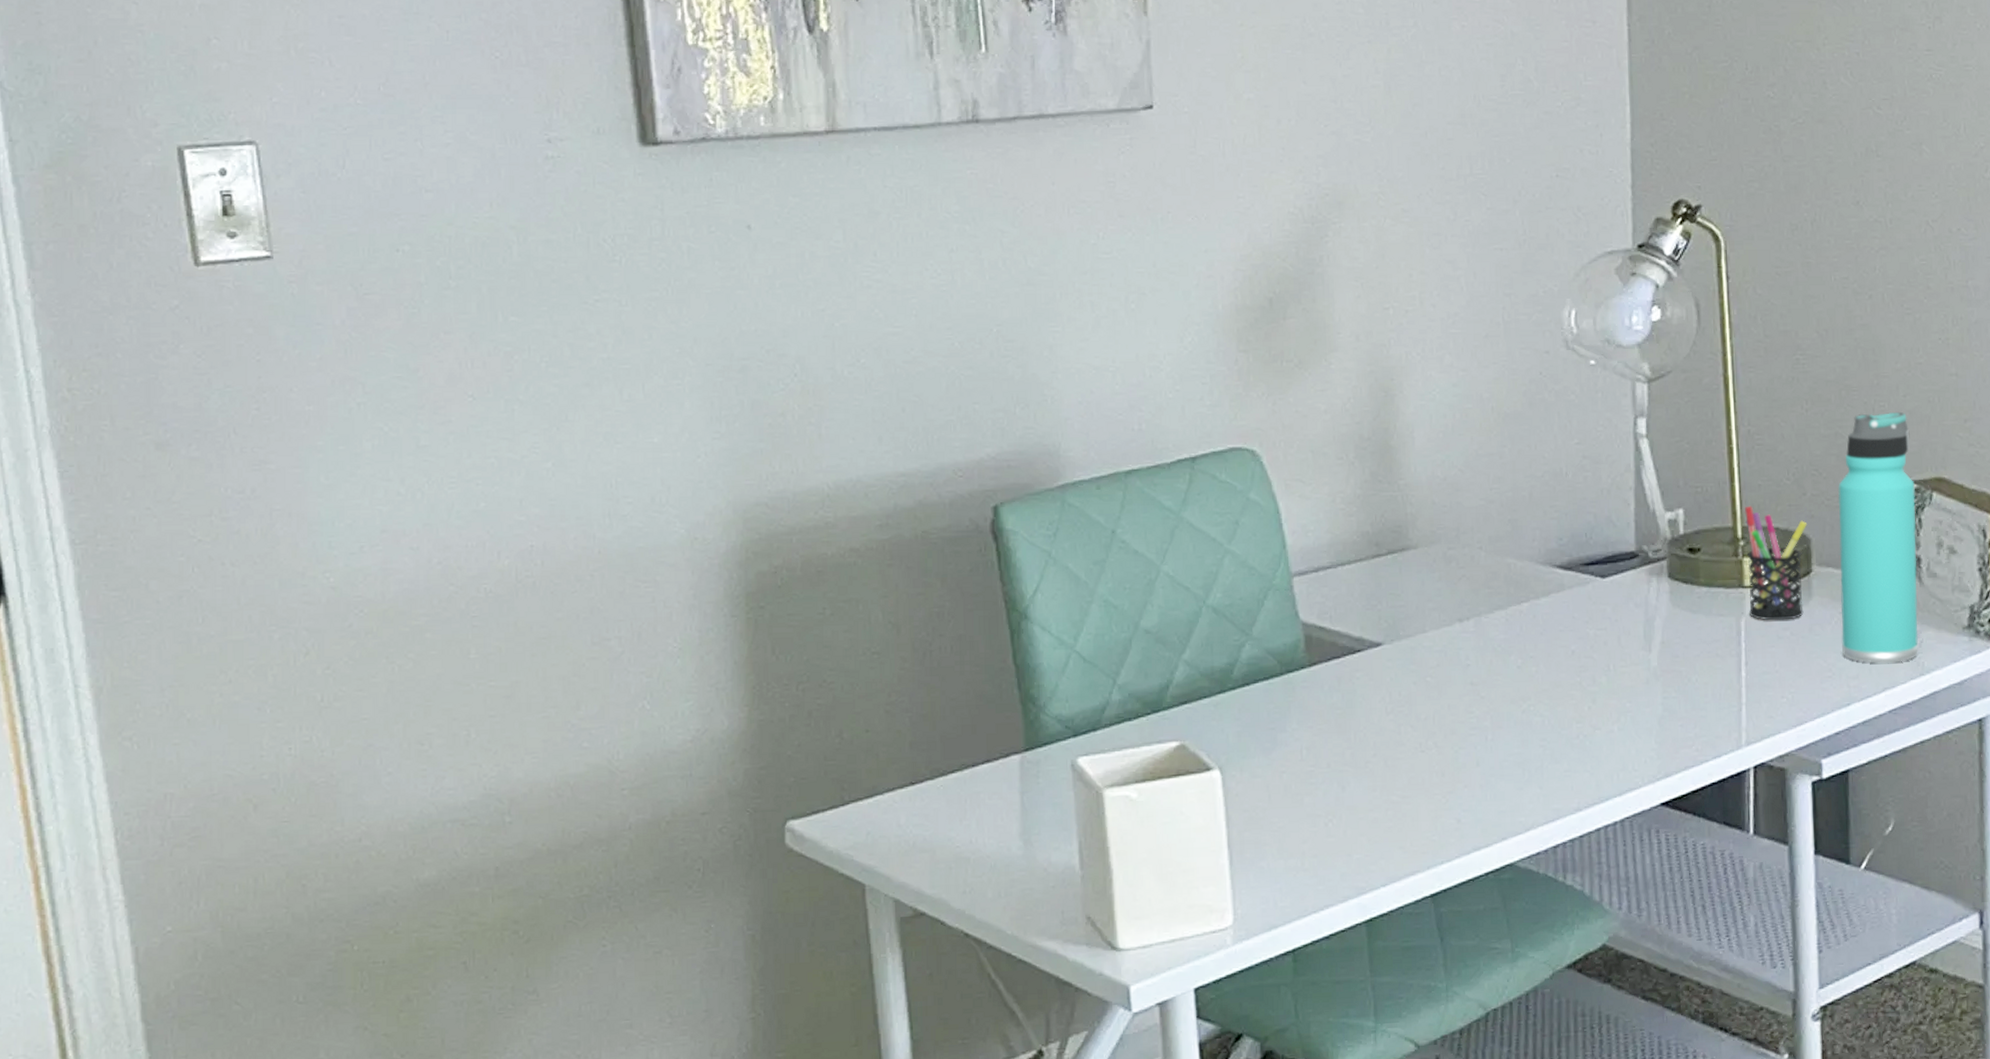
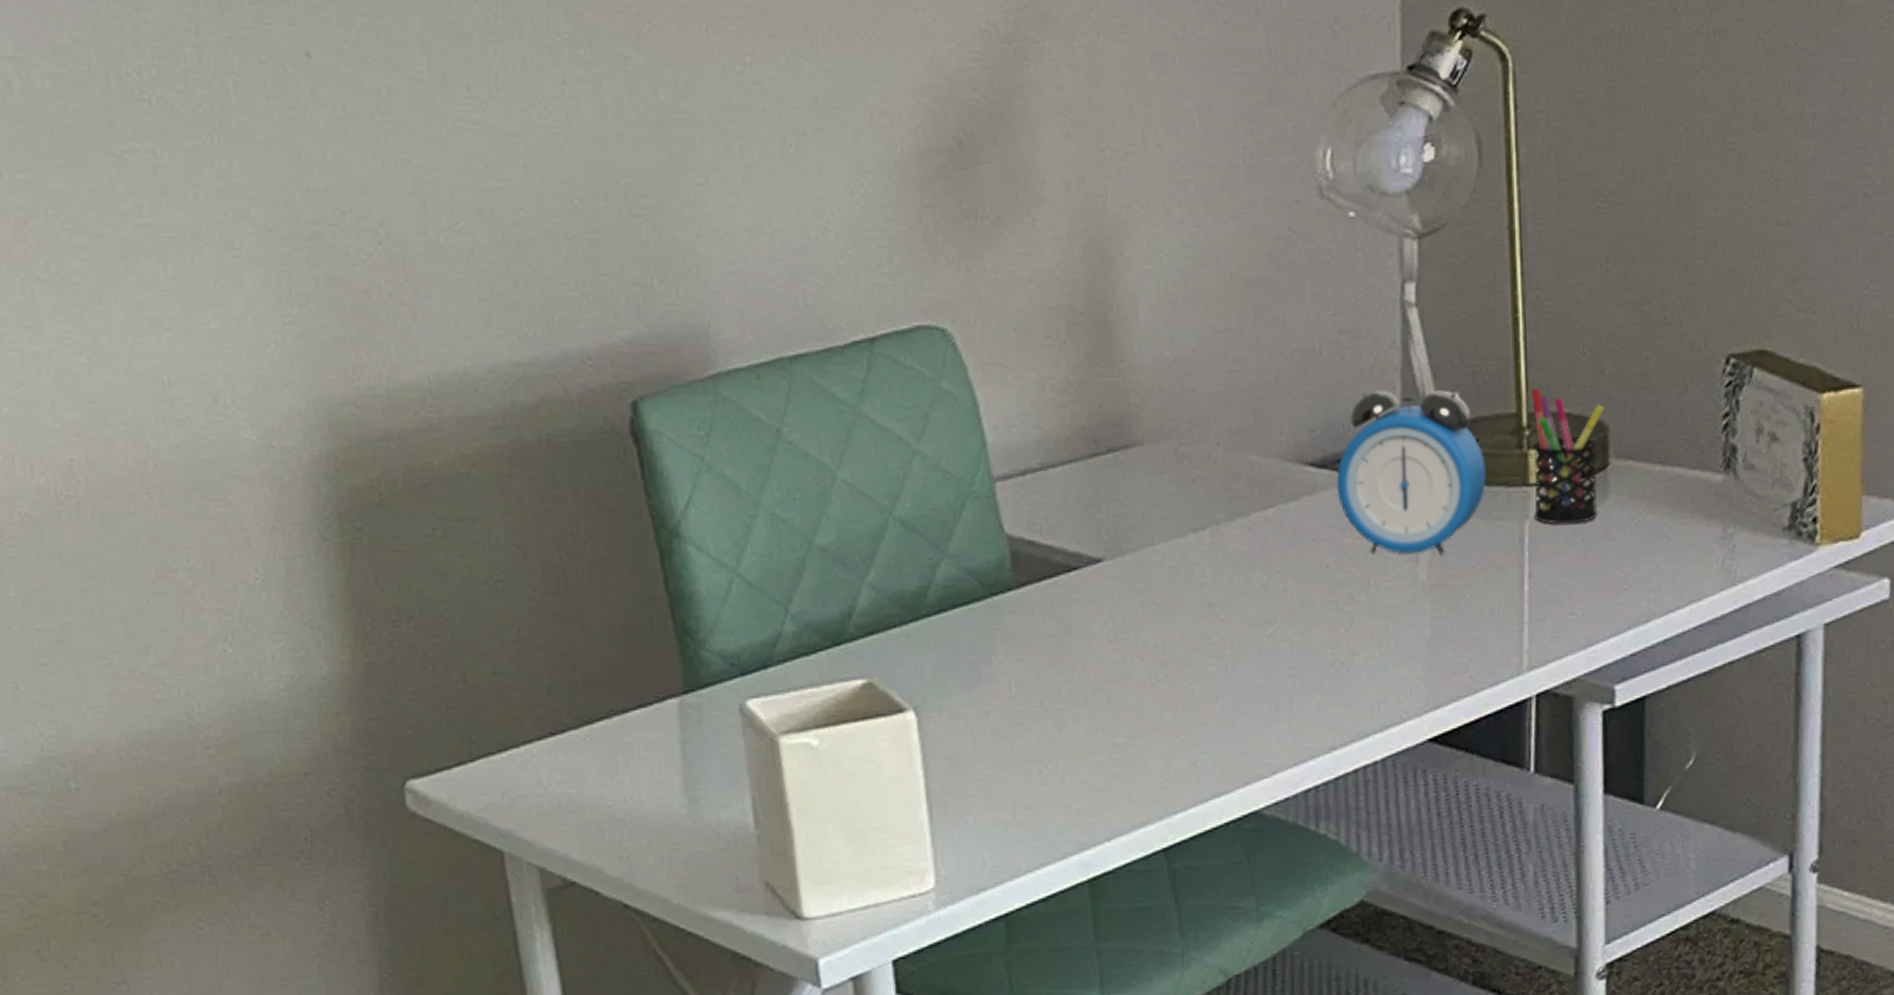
alarm clock: none [1580,506,1708,645] -> present [1336,390,1486,555]
thermos bottle: present [1838,411,1919,663] -> none [1641,270,1733,572]

